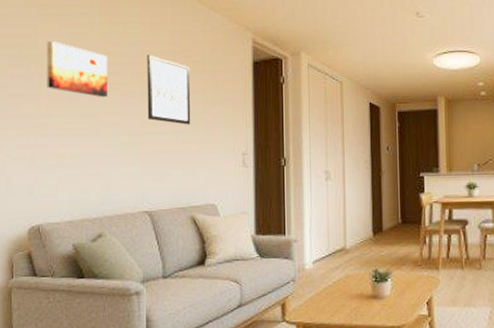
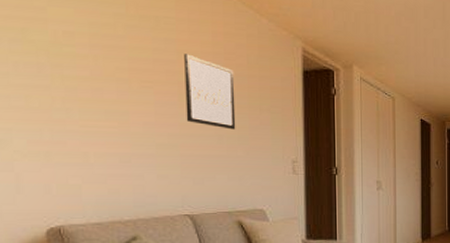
wall art: present [47,41,109,98] -> none [60,29,138,96]

